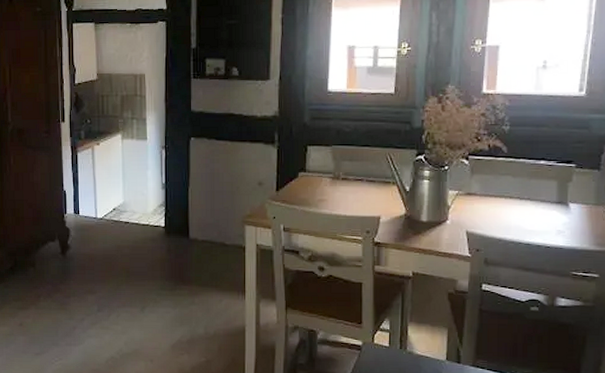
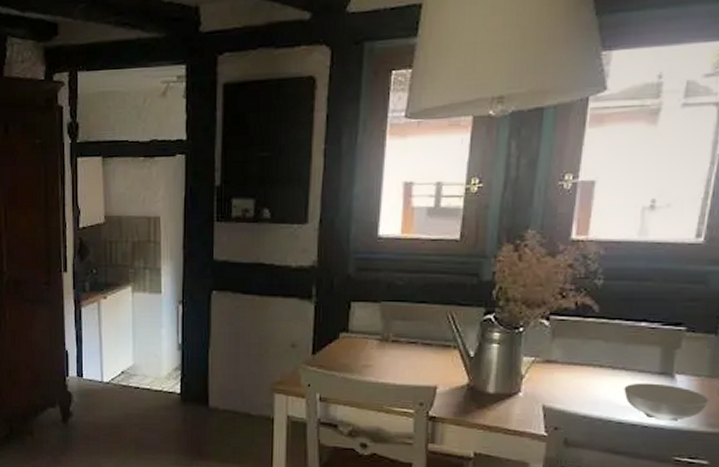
bowl: none [530,210,597,242] -> present [624,382,710,421]

